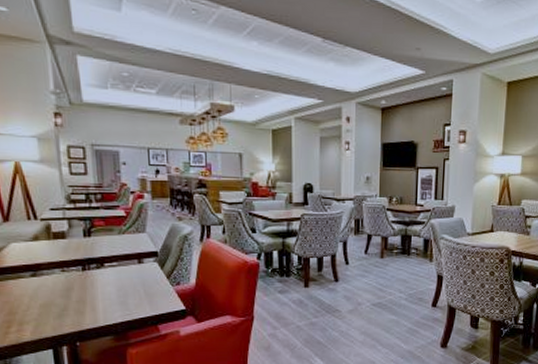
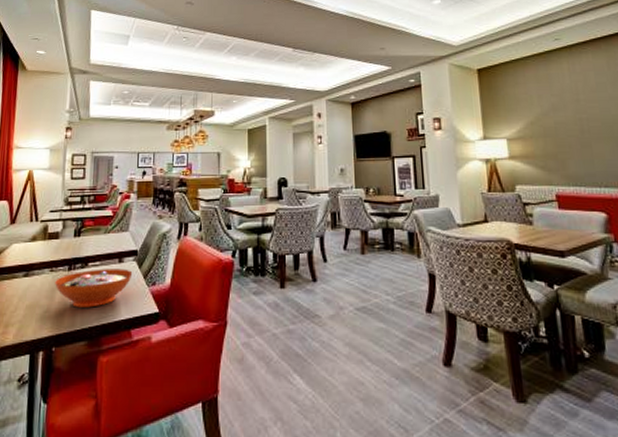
decorative bowl: none [69,269,155,306] -> present [55,269,133,308]

